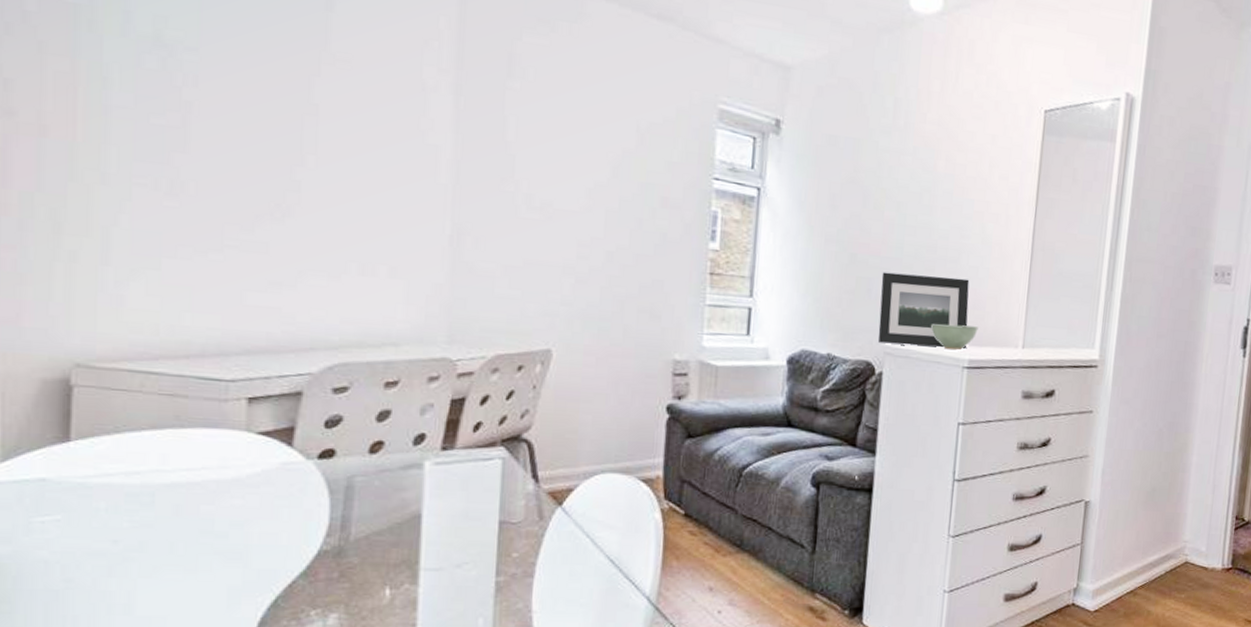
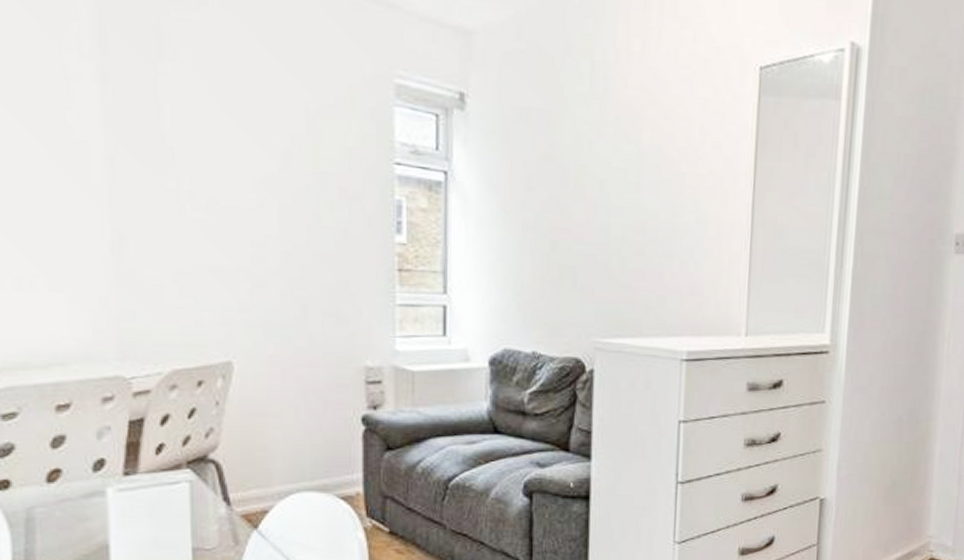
picture frame: present [877,272,970,349] -> none [586,259,685,340]
bowl: present [930,324,979,351] -> none [643,313,696,342]

